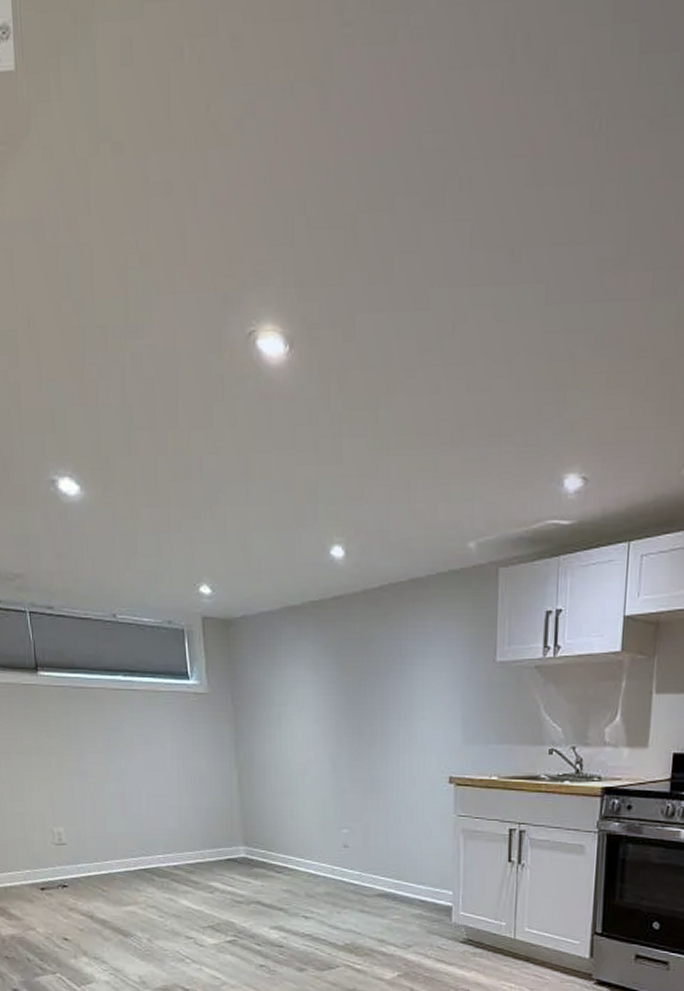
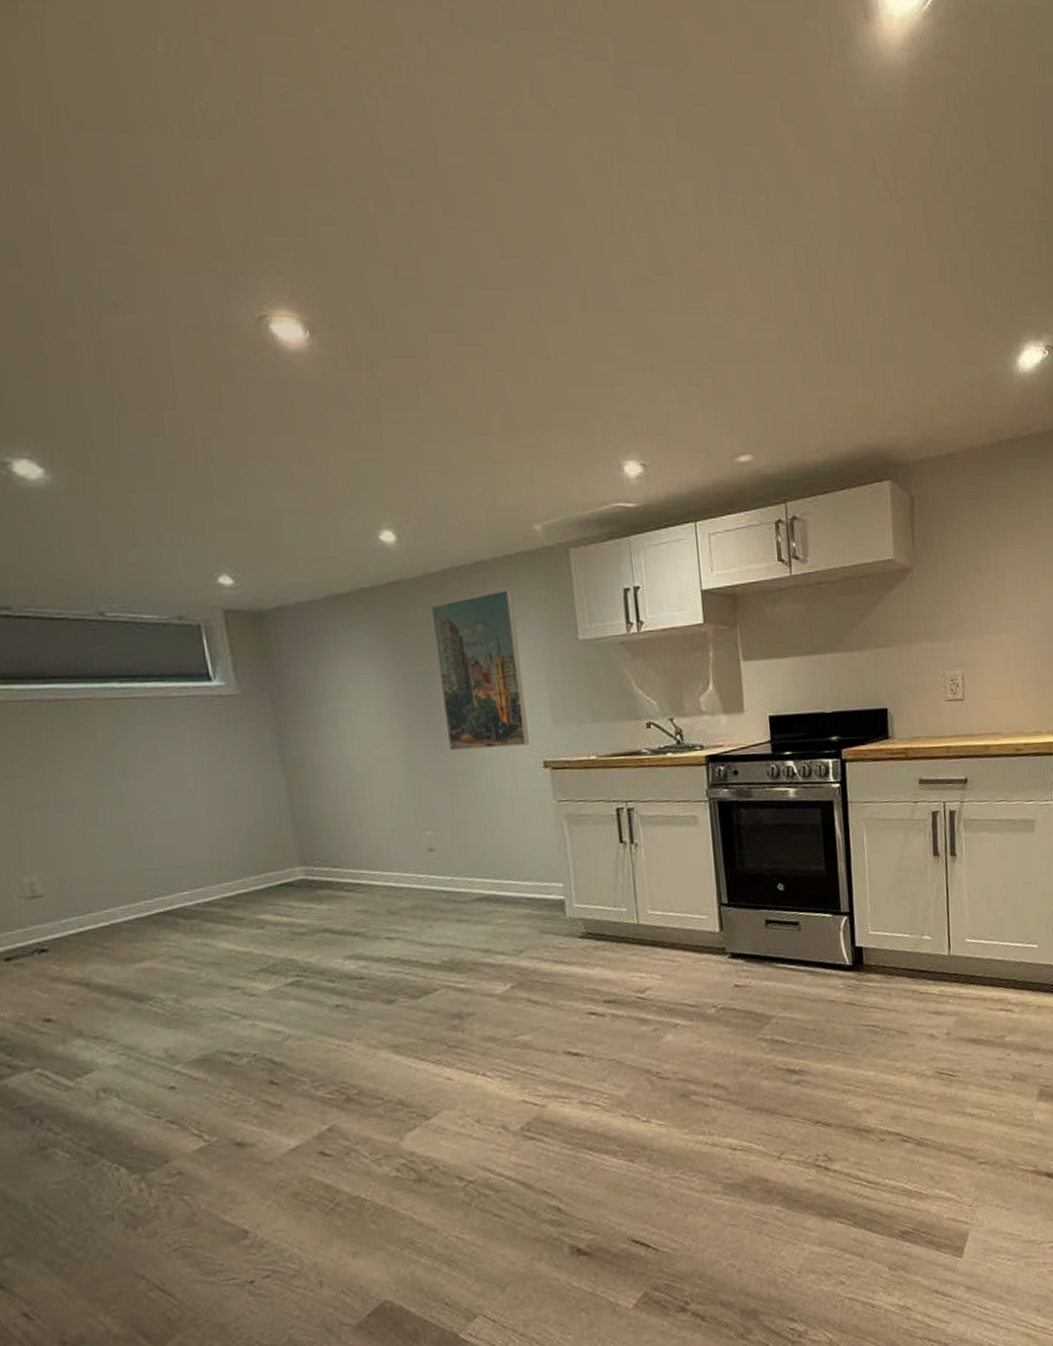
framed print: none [367,608,441,760] -> present [430,590,529,751]

